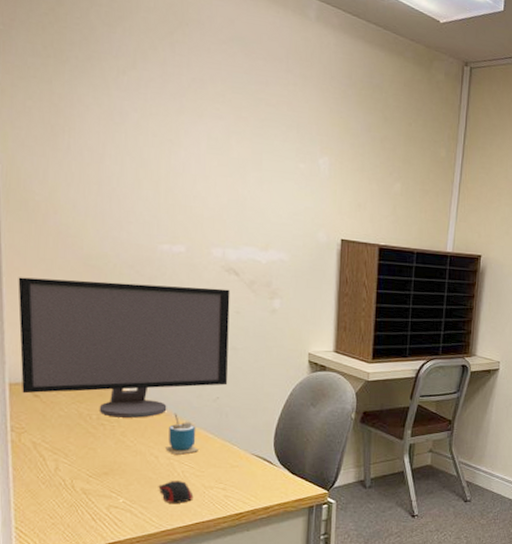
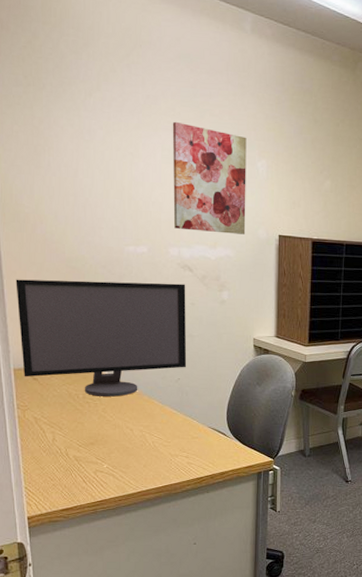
computer mouse: present [158,481,194,503] -> none [134,450,163,469]
cup: present [165,412,198,455] -> none [138,392,165,428]
wall art: none [218,108,307,237] -> present [172,121,247,235]

